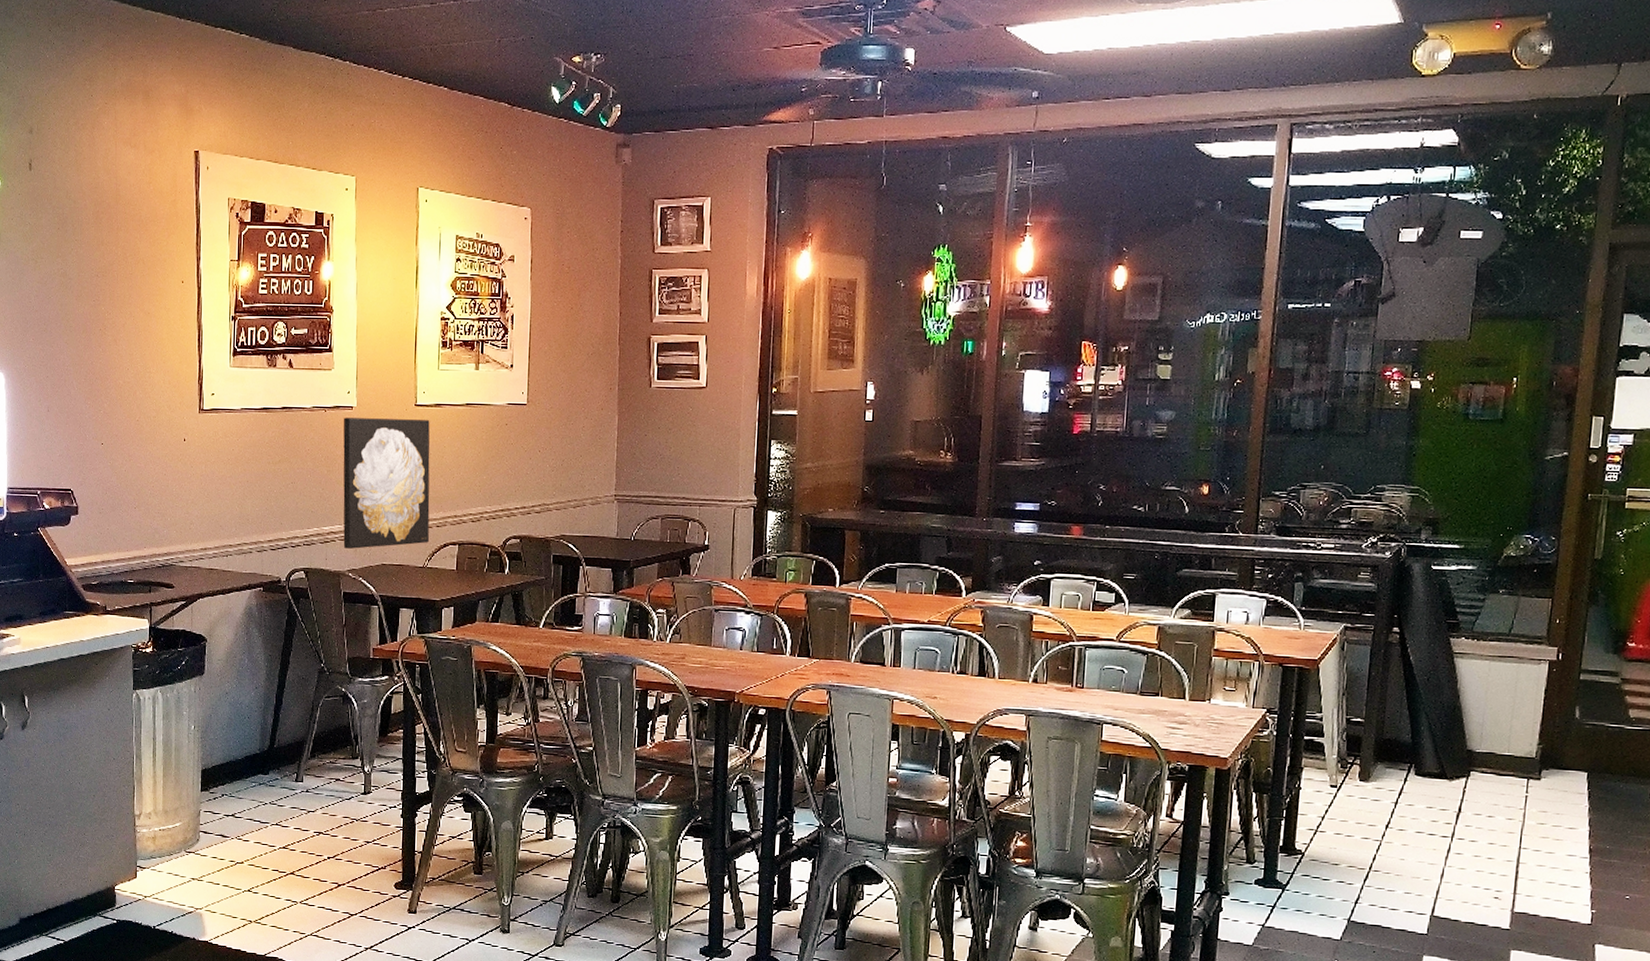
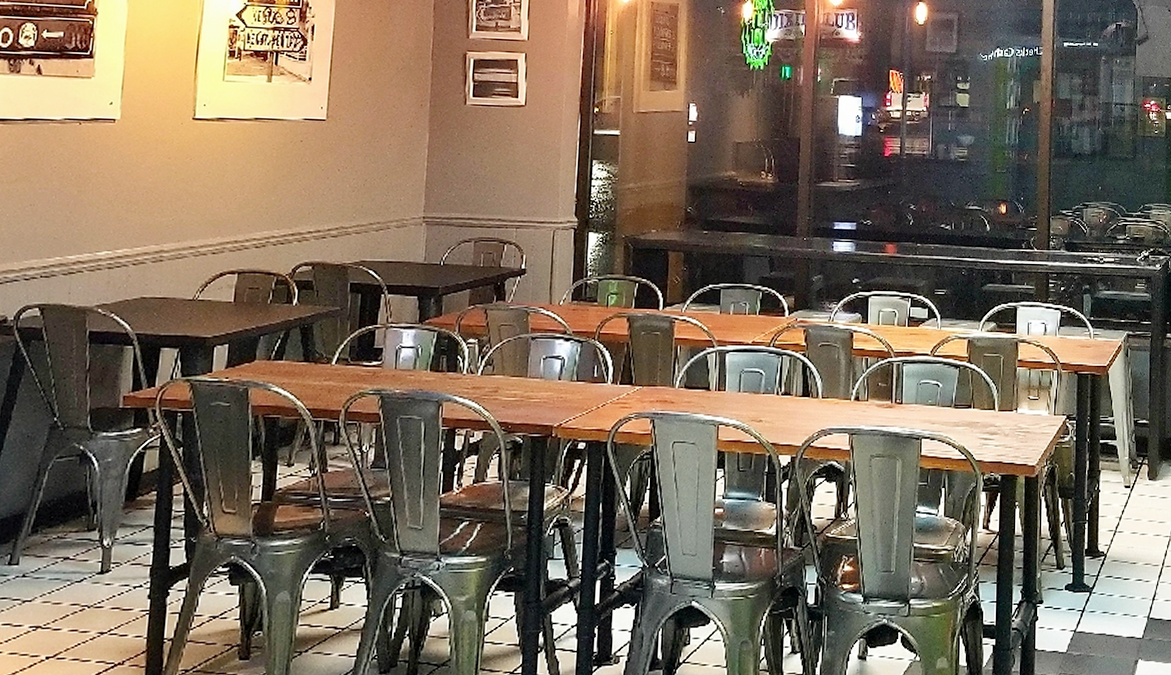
wall art: present [343,417,430,549] -> none [92,131,210,280]

